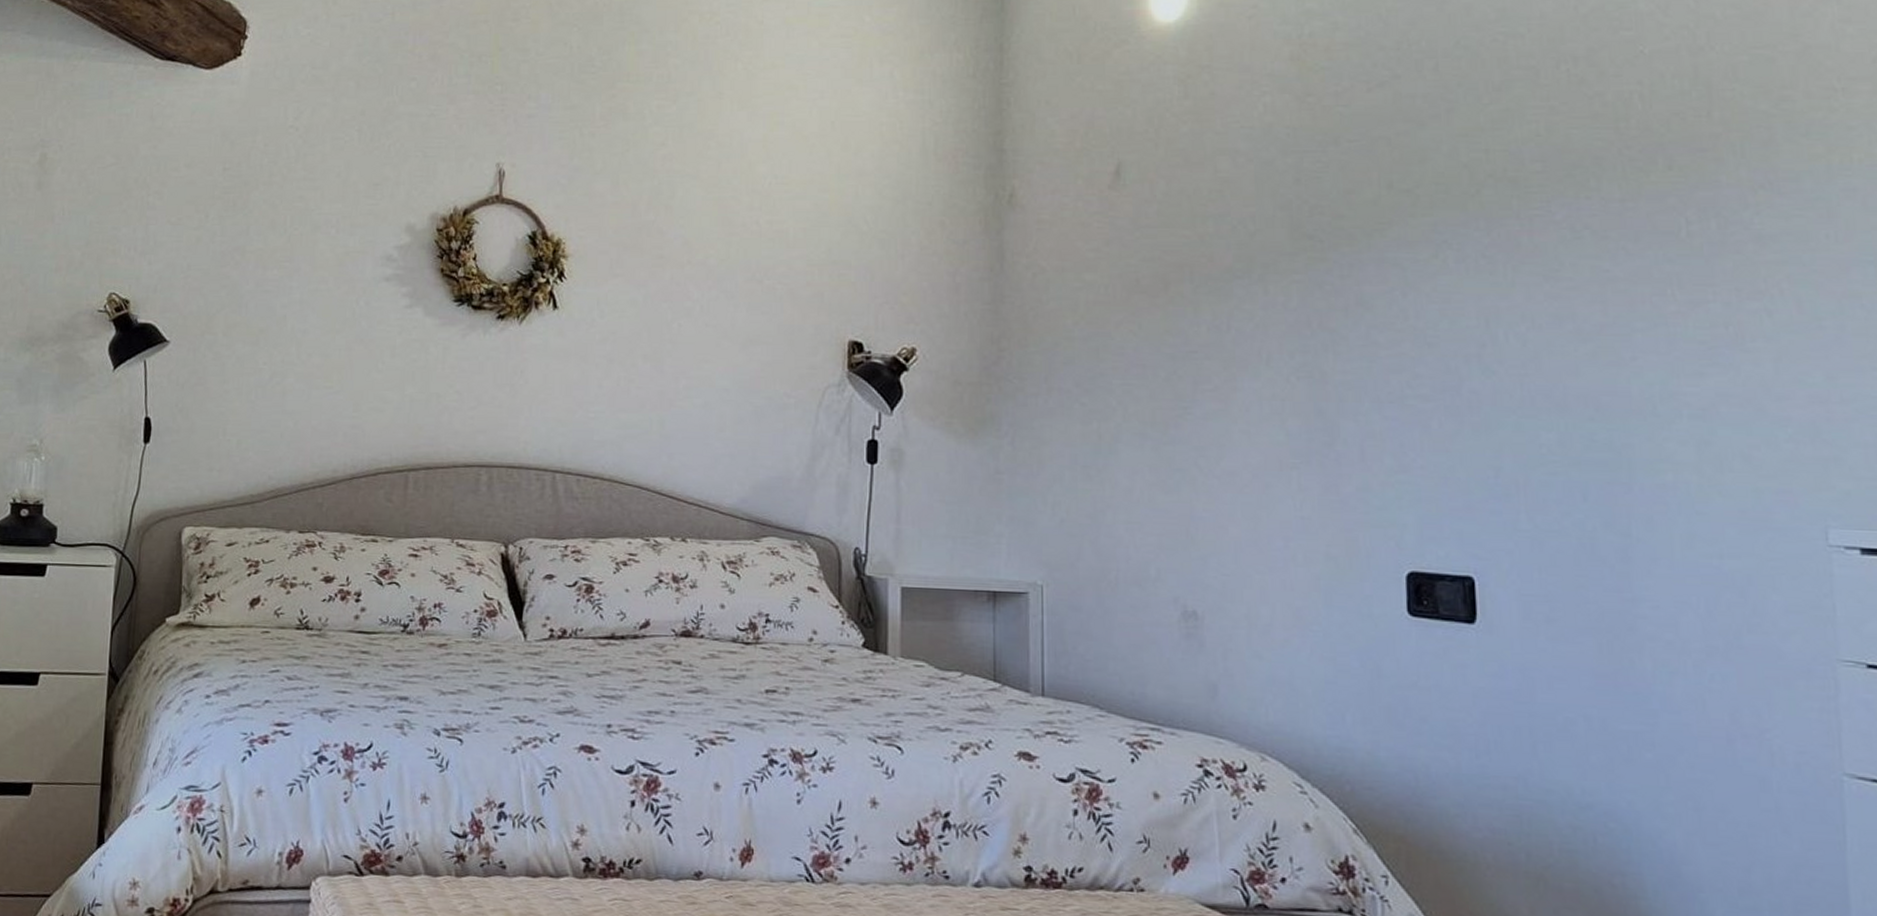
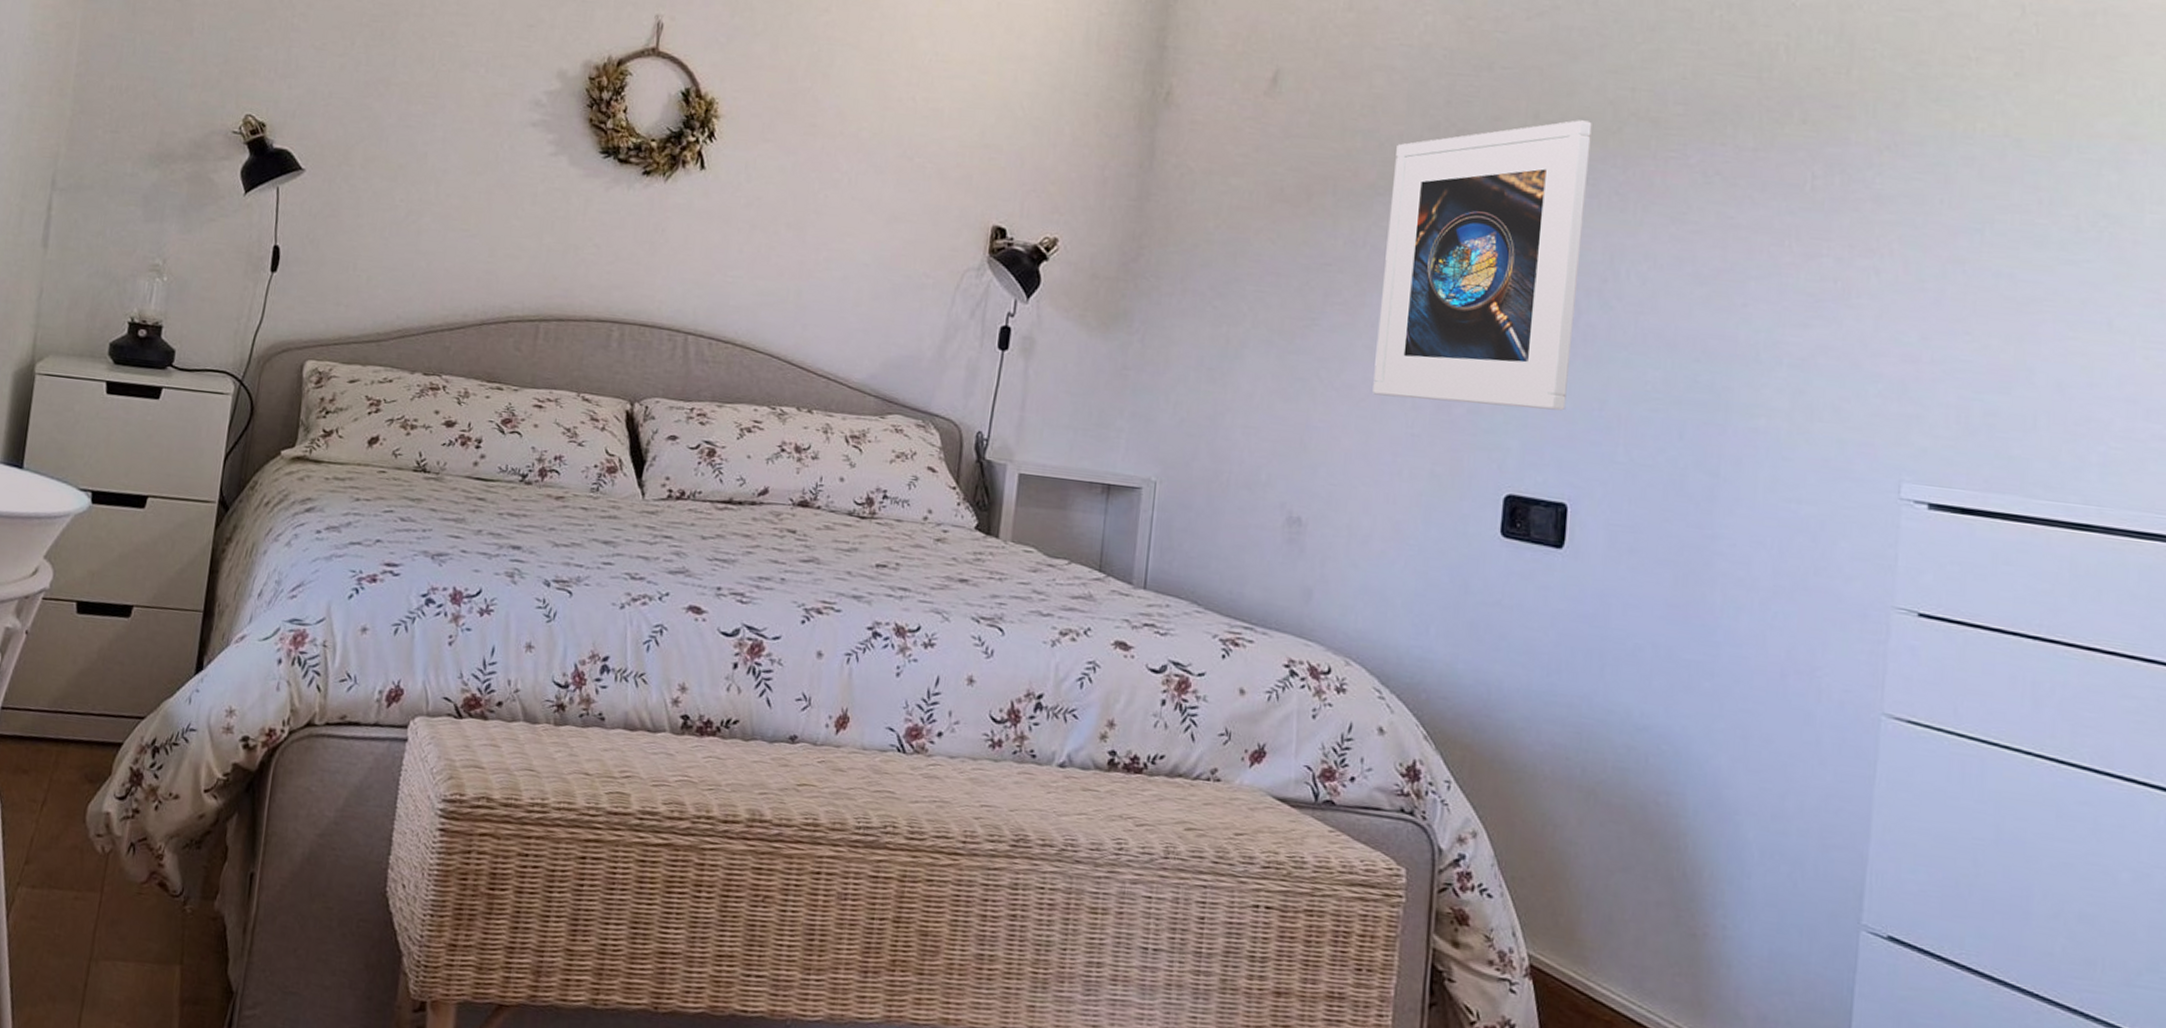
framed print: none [1250,186,1459,482] -> present [1373,120,1592,411]

